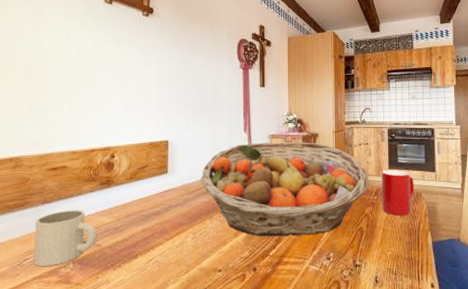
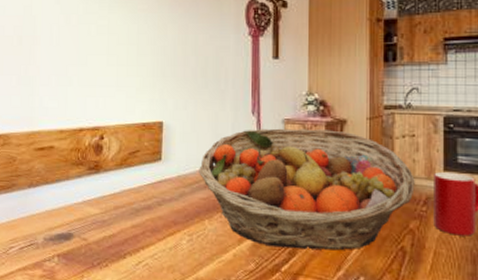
mug: present [33,210,97,267] -> none [19,196,83,258]

